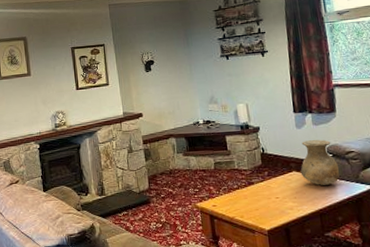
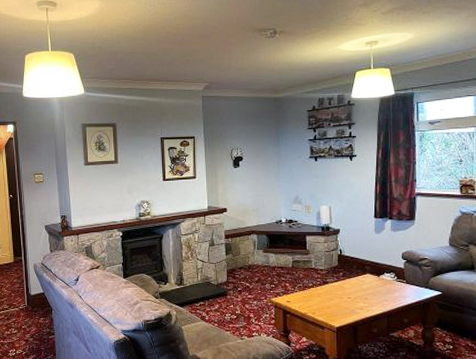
vase: present [300,139,340,185] -> none [374,245,410,289]

